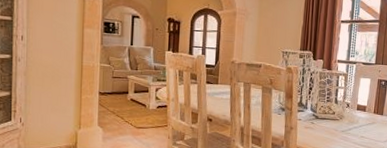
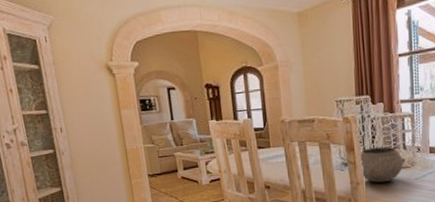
bowl: none [295,97,334,131] -> present [359,146,404,183]

